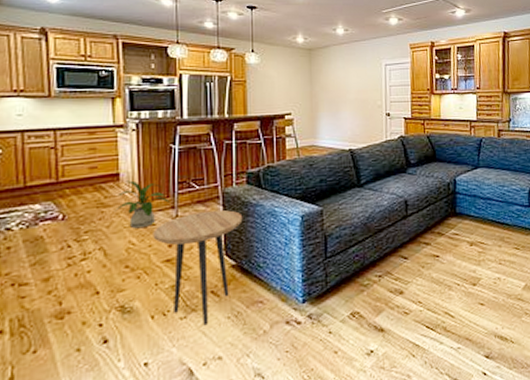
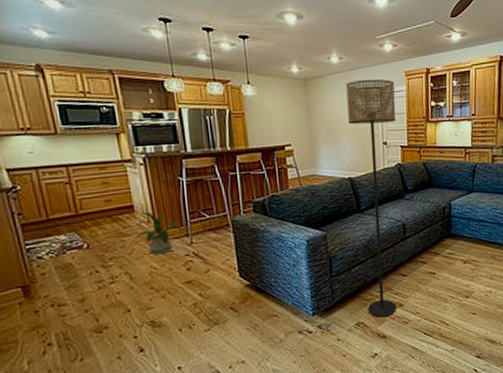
side table: present [153,209,243,326] -> none [171,236,253,336]
floor lamp: none [350,50,400,307] -> present [345,79,397,318]

